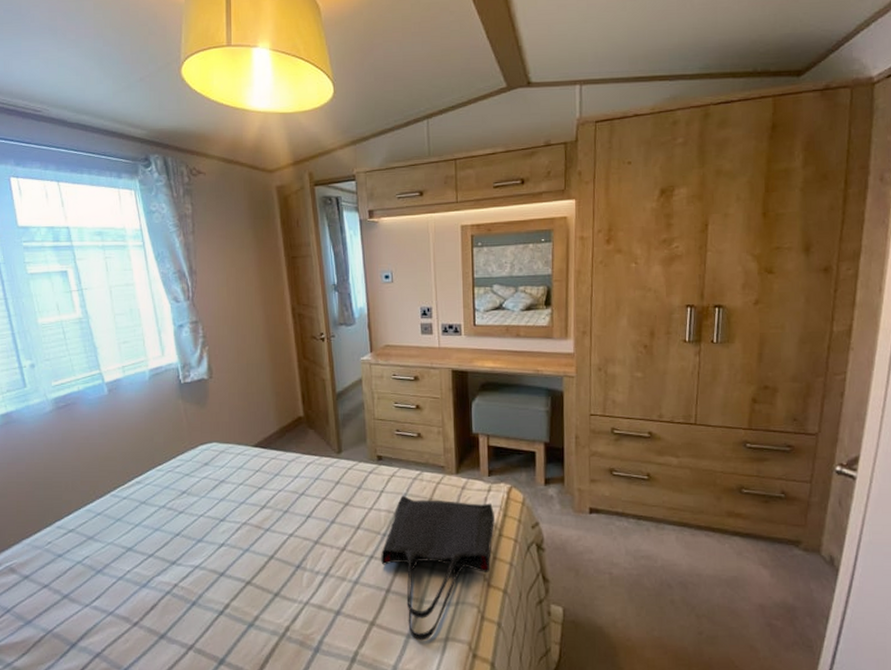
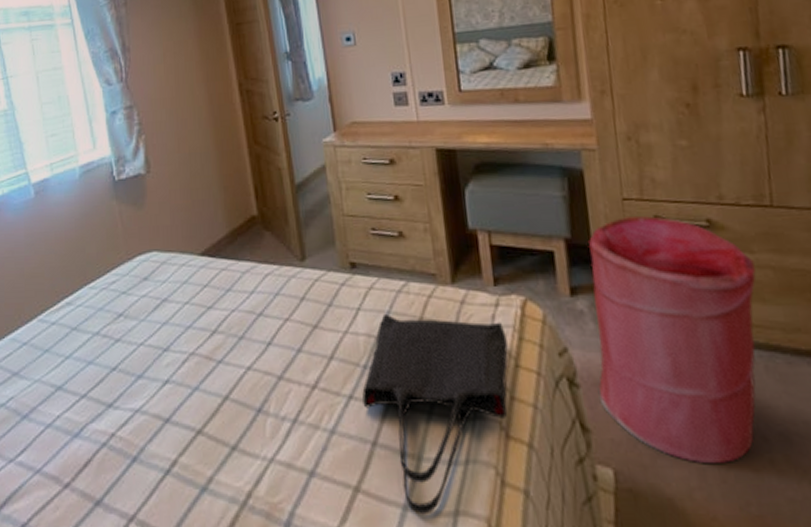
laundry hamper: none [558,428,678,603] -> present [589,216,757,463]

